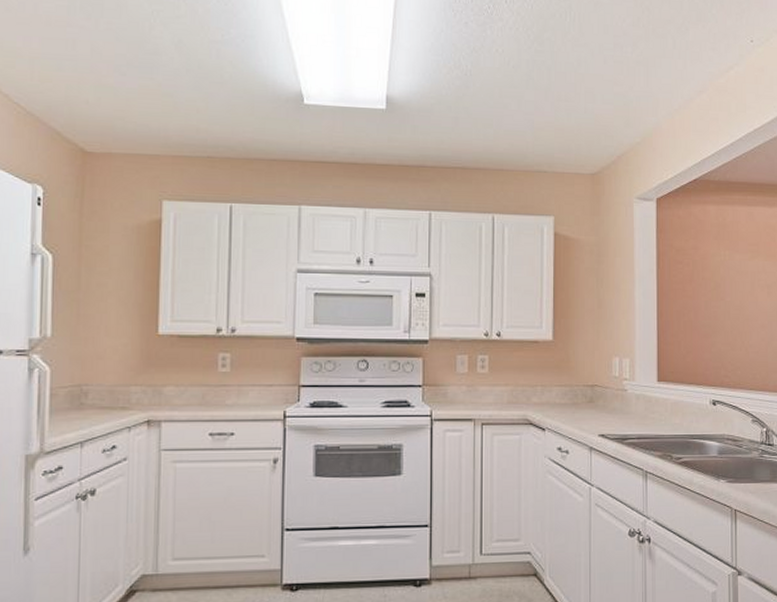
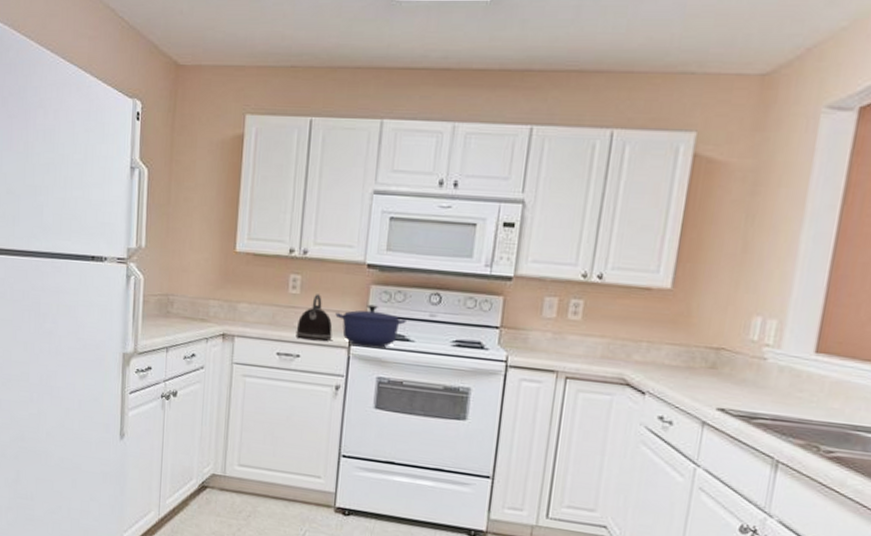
kettle: none [228,370,266,417] -> present [295,294,333,341]
cooking pot: none [268,376,338,416] -> present [335,304,406,348]

